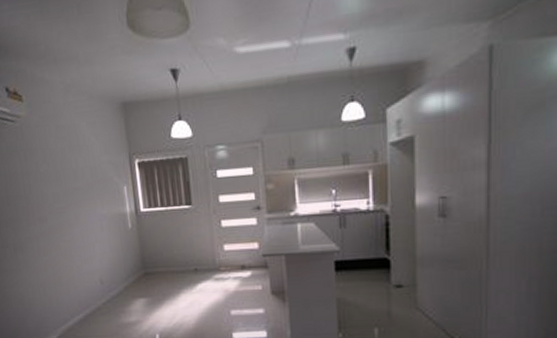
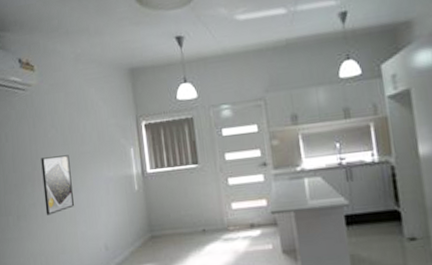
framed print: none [34,190,69,249] -> present [41,155,74,215]

